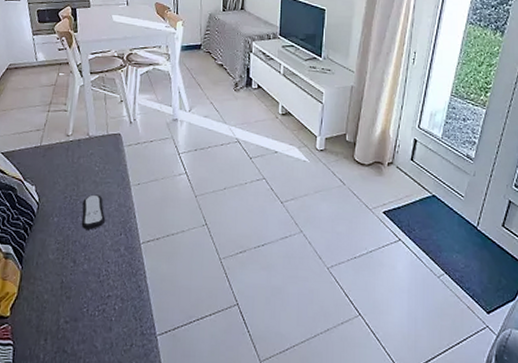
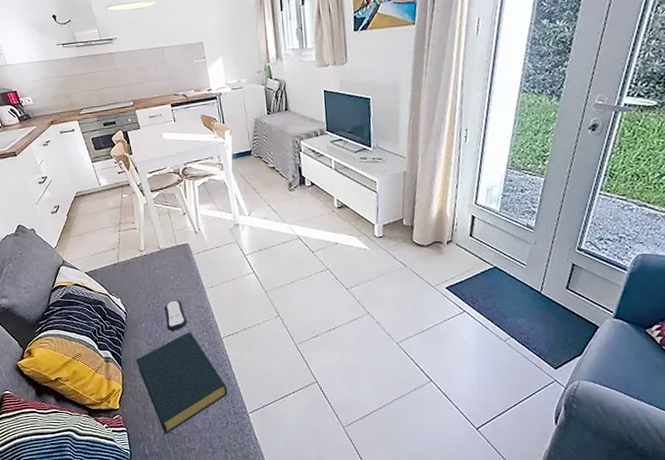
hardback book: none [39,231,138,353] -> present [135,331,228,435]

